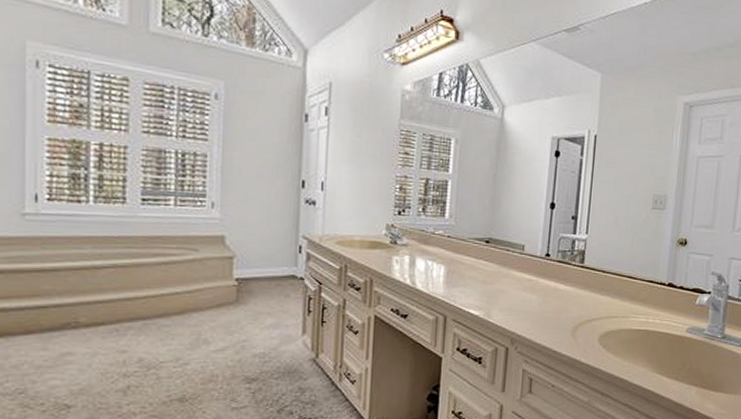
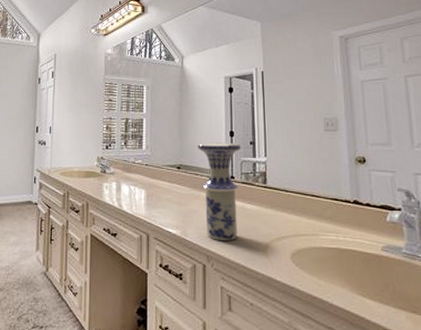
vase: none [511,214,562,323] -> present [197,142,242,241]

